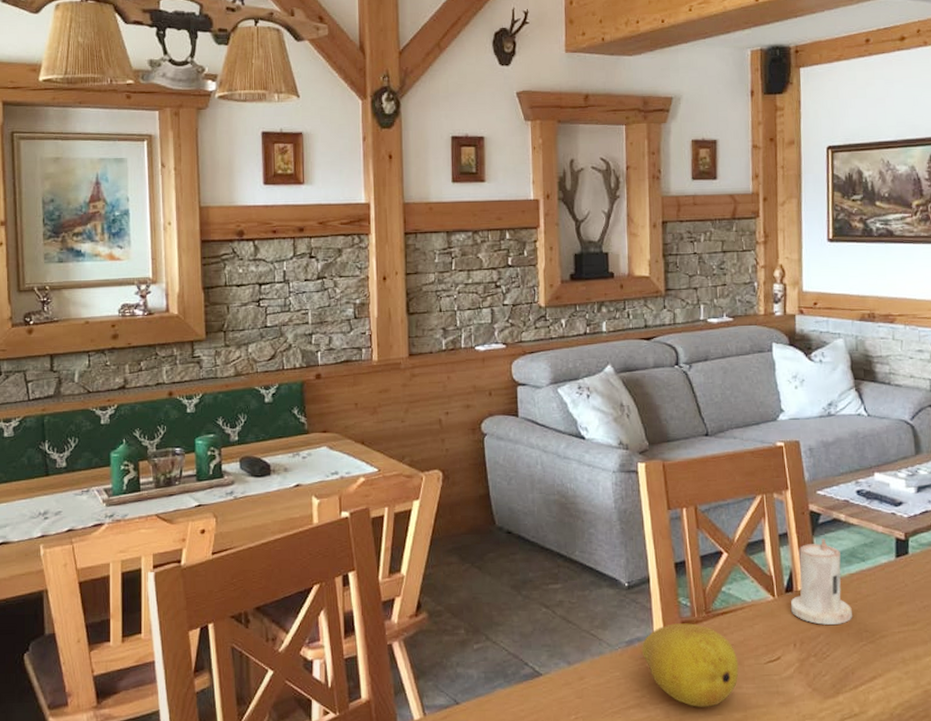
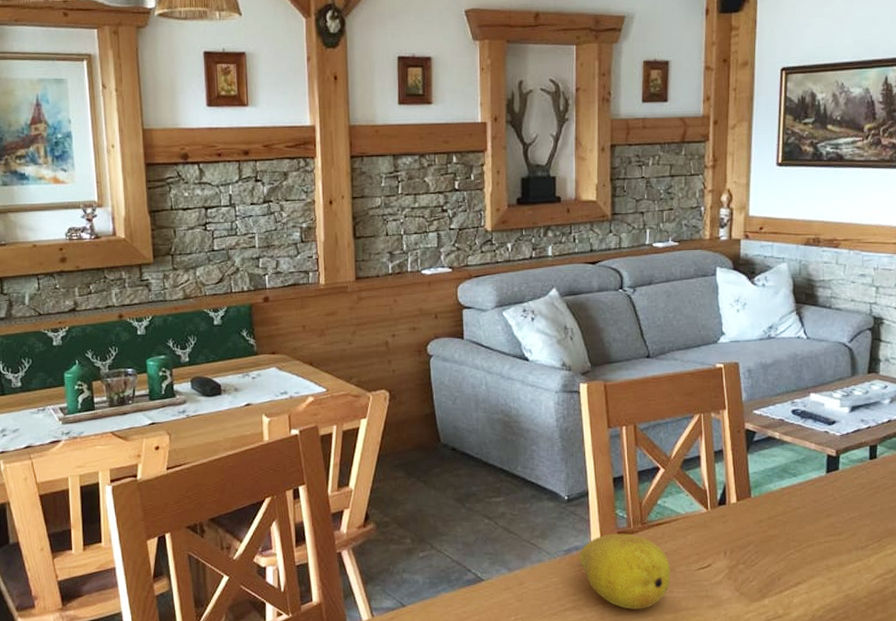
candle: present [790,539,852,625] -> none [722,455,781,535]

